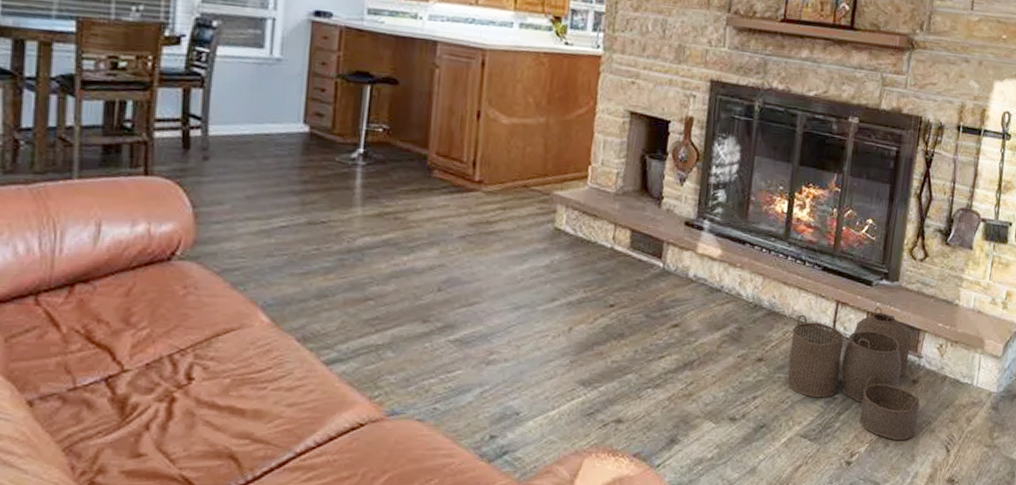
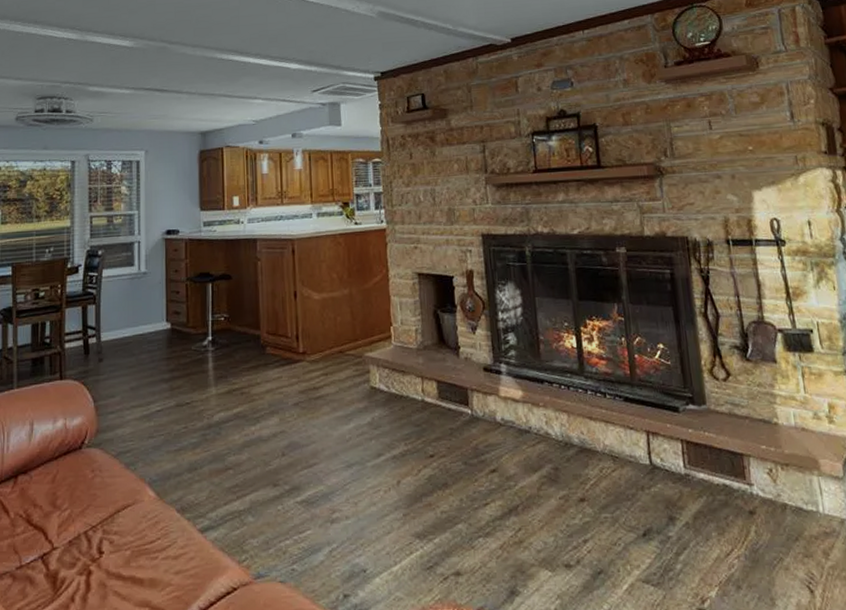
woven basket: present [786,308,920,440] -> none [608,434,769,581]

